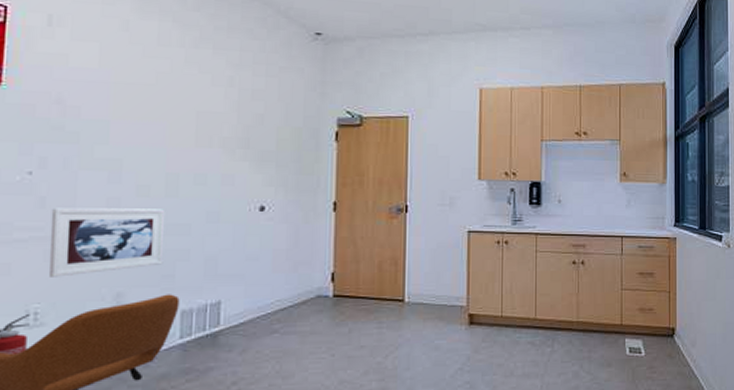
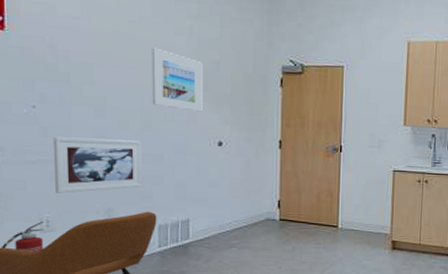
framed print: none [180,101,244,173] -> present [152,47,203,112]

